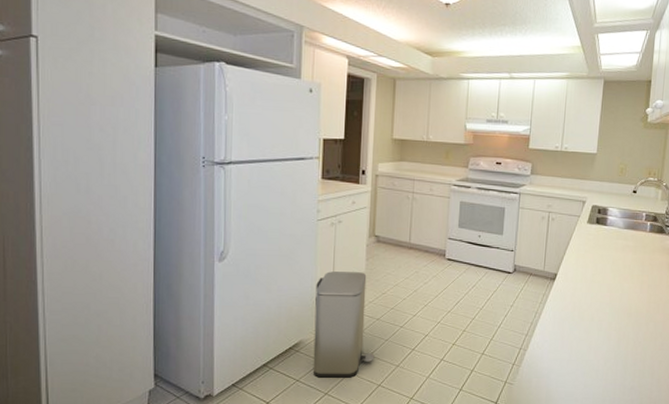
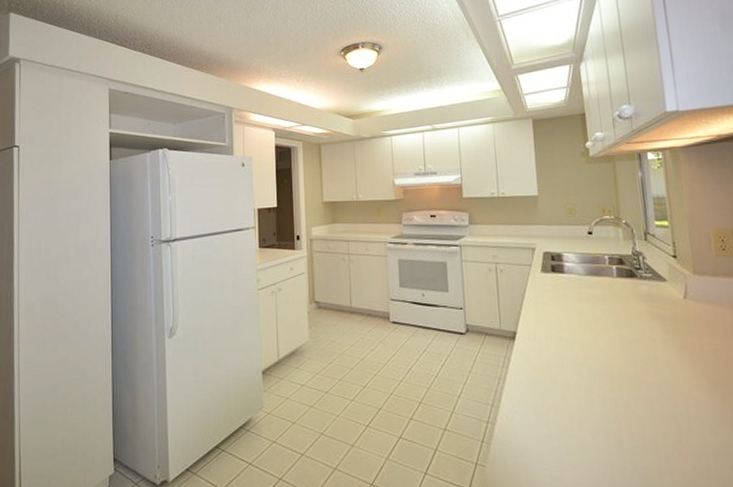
pedal bin: present [313,271,375,378] -> none [261,341,327,461]

